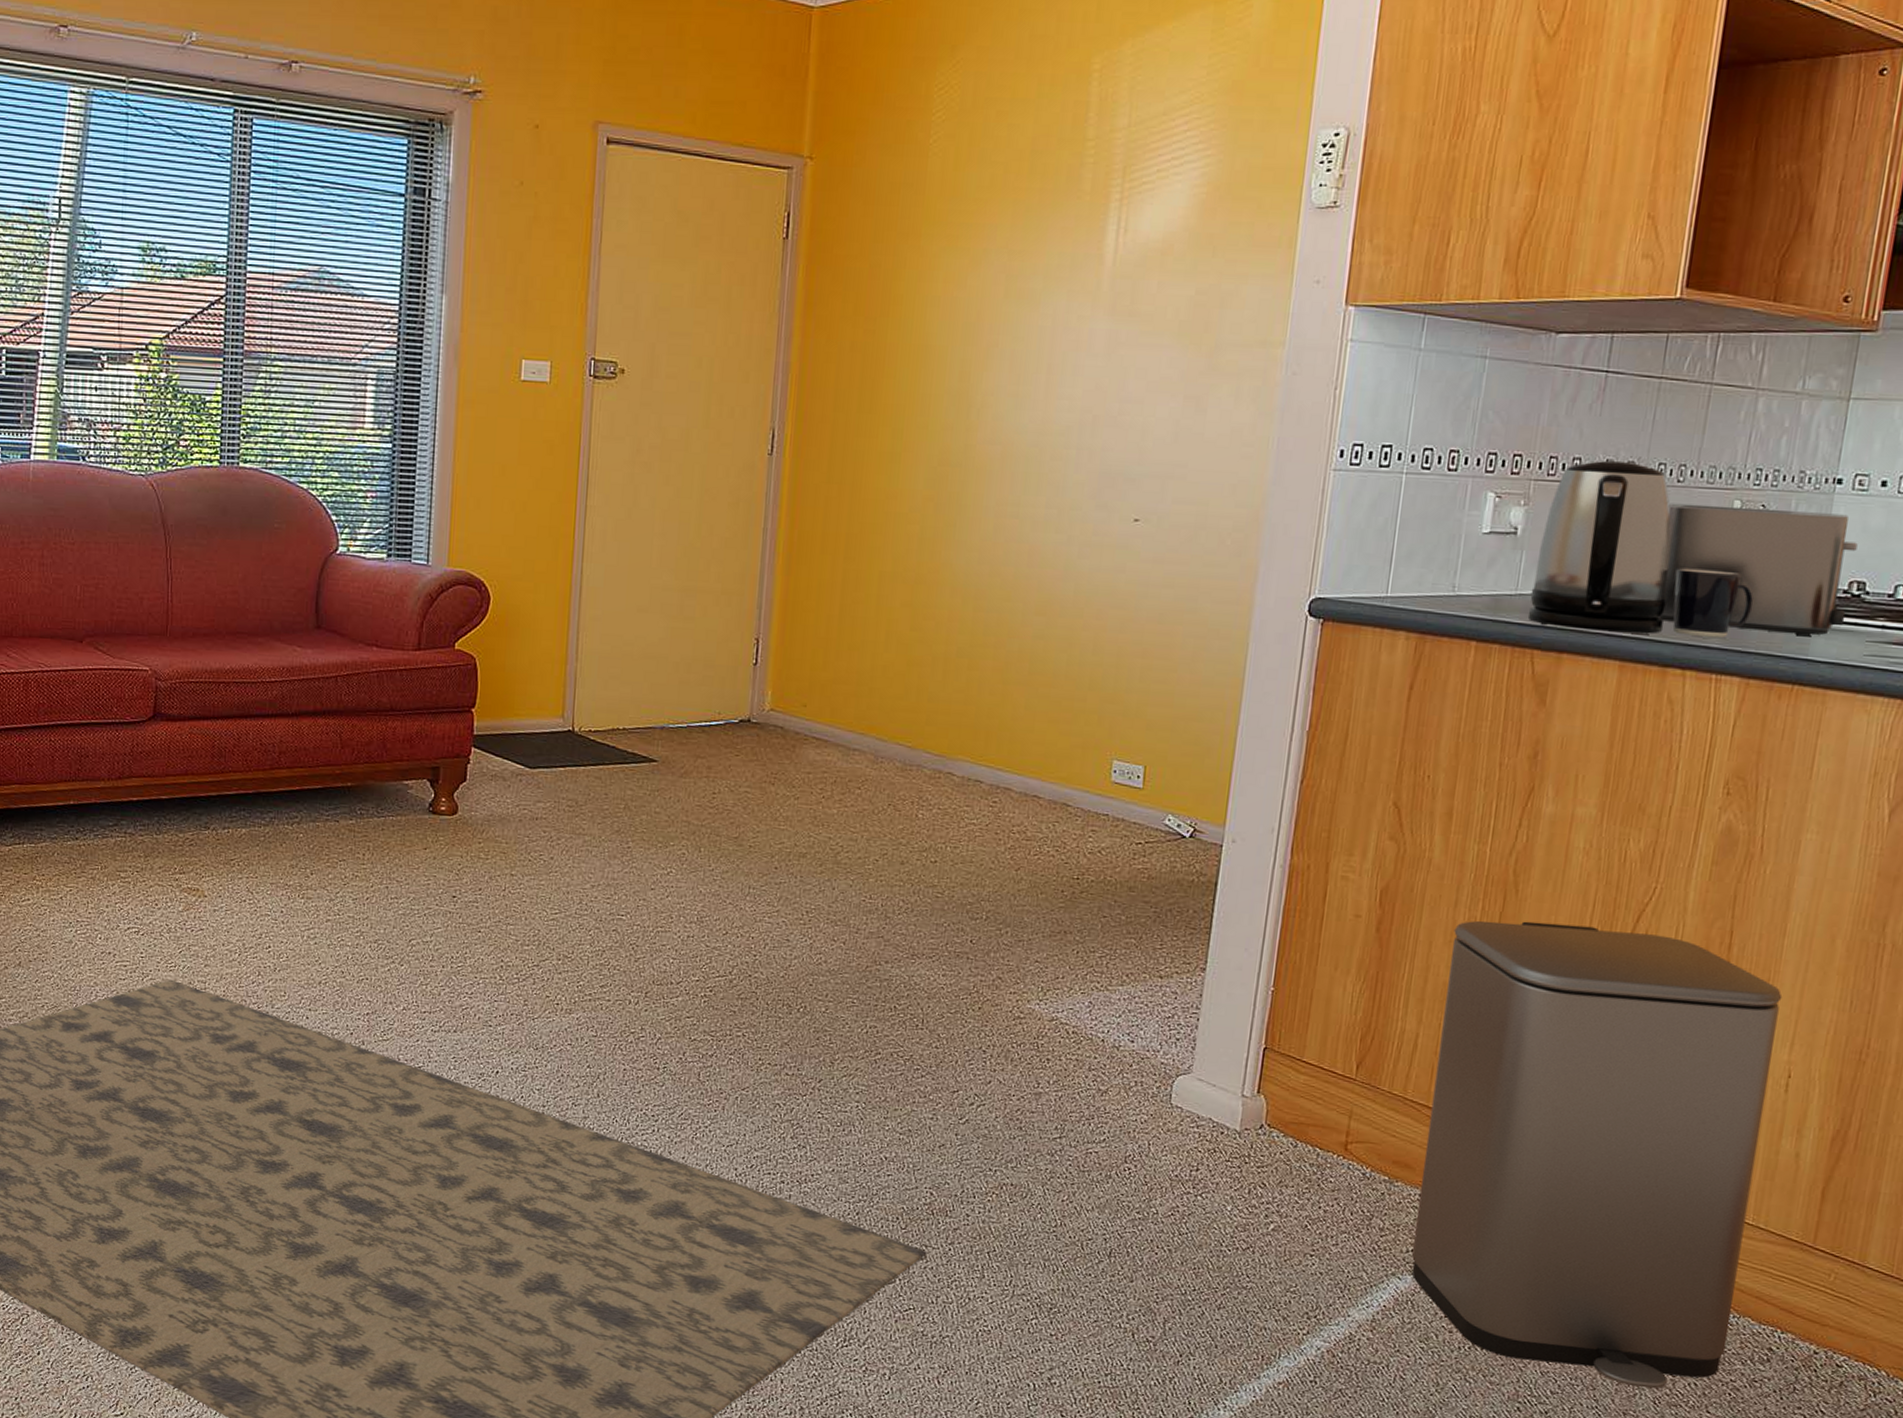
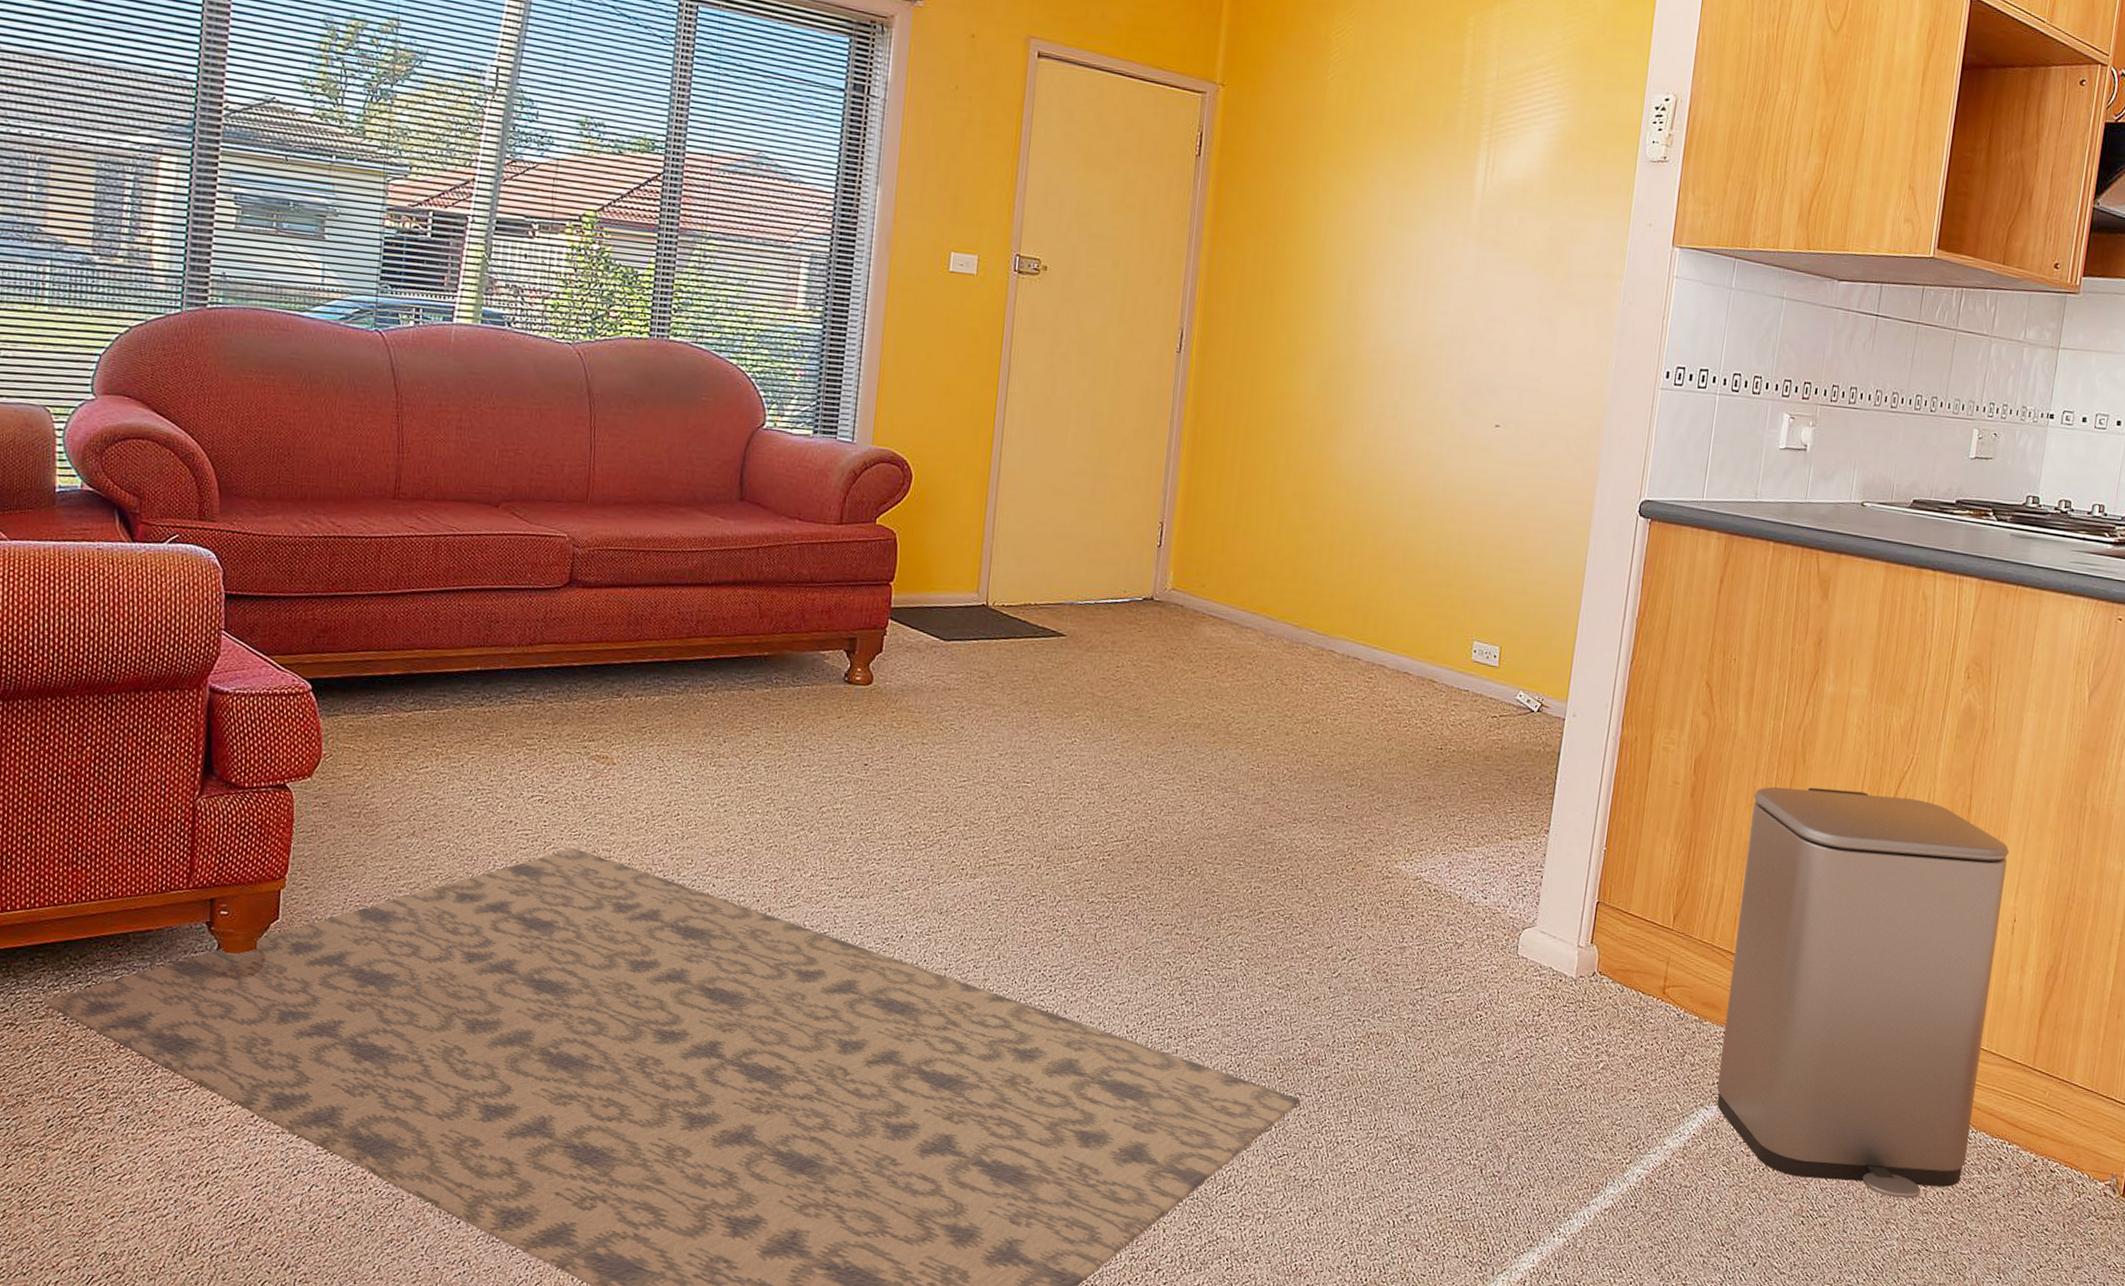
kettle: present [1527,460,1672,636] -> none [1814,390,1926,541]
toaster: present [1658,503,1858,637] -> none [1916,429,2065,546]
mug: present [1672,568,1754,639] -> none [1926,484,1988,545]

